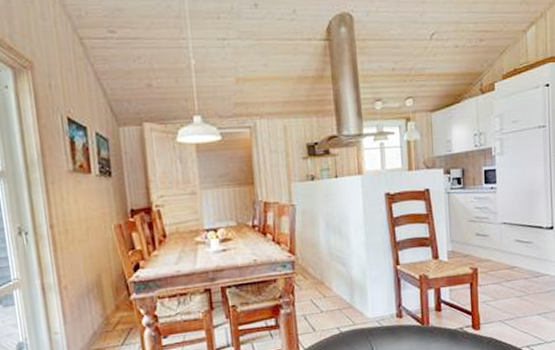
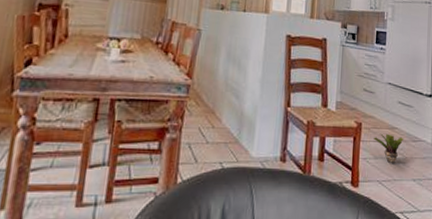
potted plant: none [491,274,525,302] -> present [373,133,404,163]

